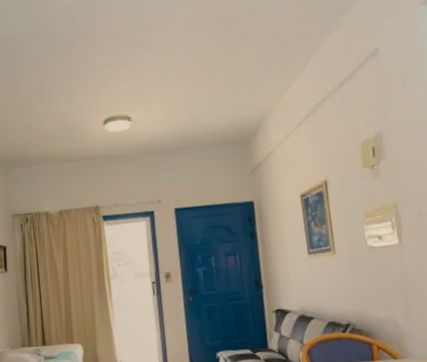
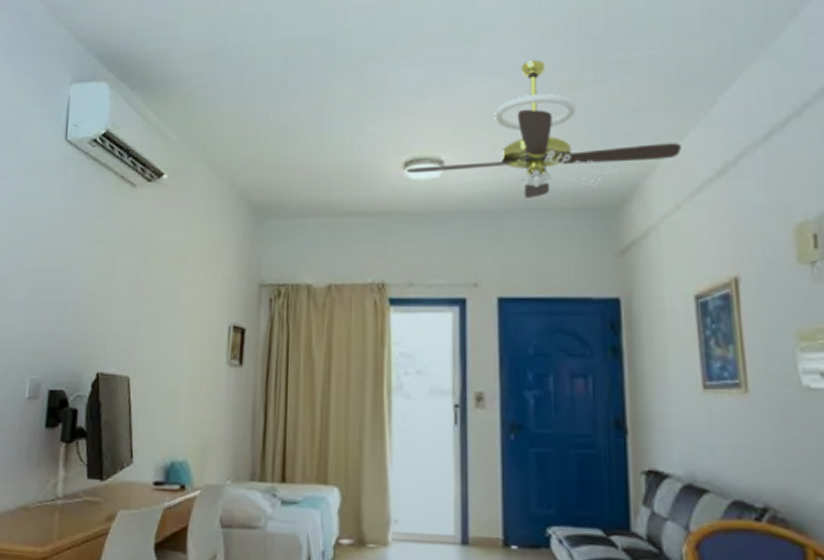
ceiling fan: none [105,40,288,139] -> present [405,60,681,198]

